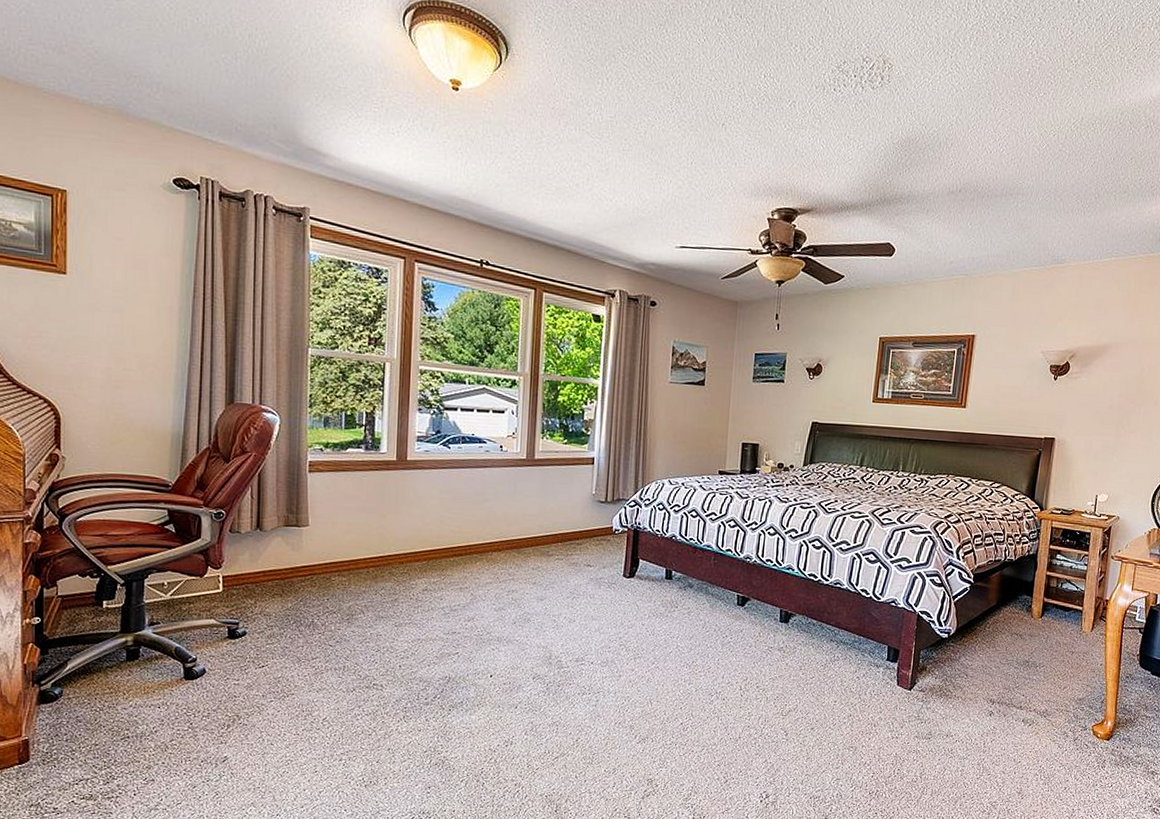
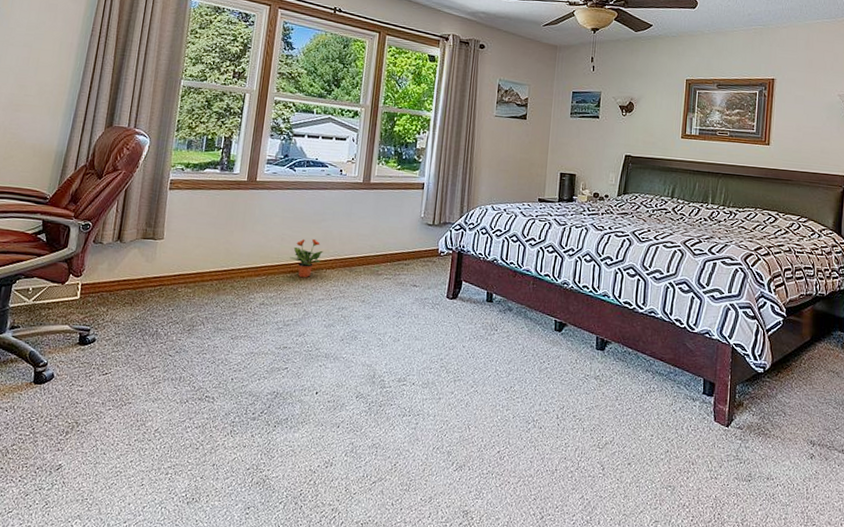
potted plant: none [451,520,488,562] -> present [290,238,323,278]

